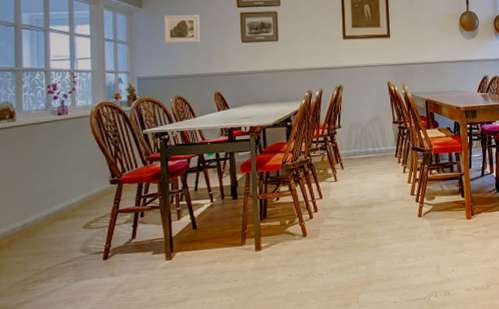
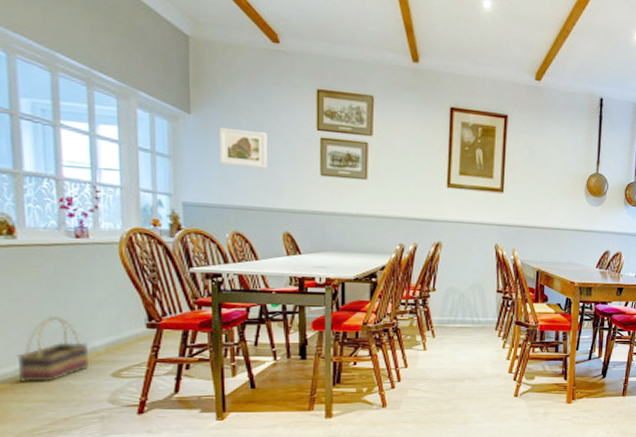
basket: none [12,181,67,240] -> present [16,317,89,383]

